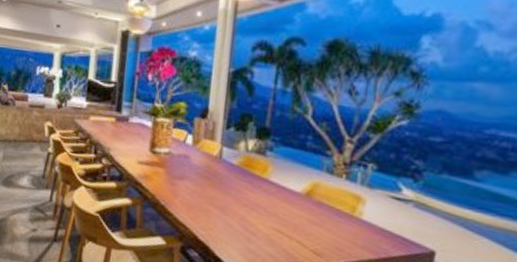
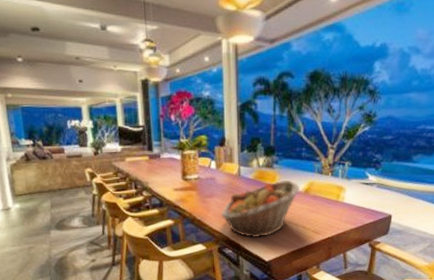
fruit basket: none [190,173,299,245] -> present [221,181,300,238]

